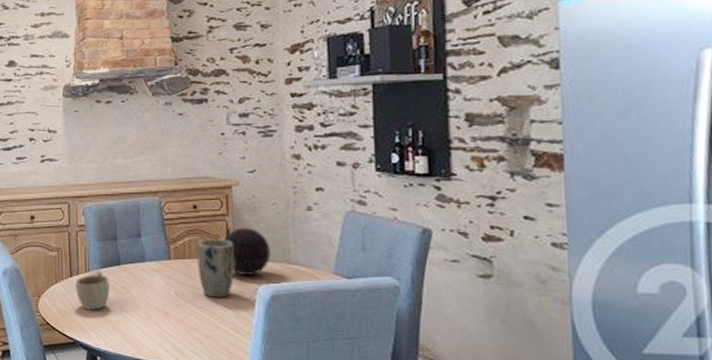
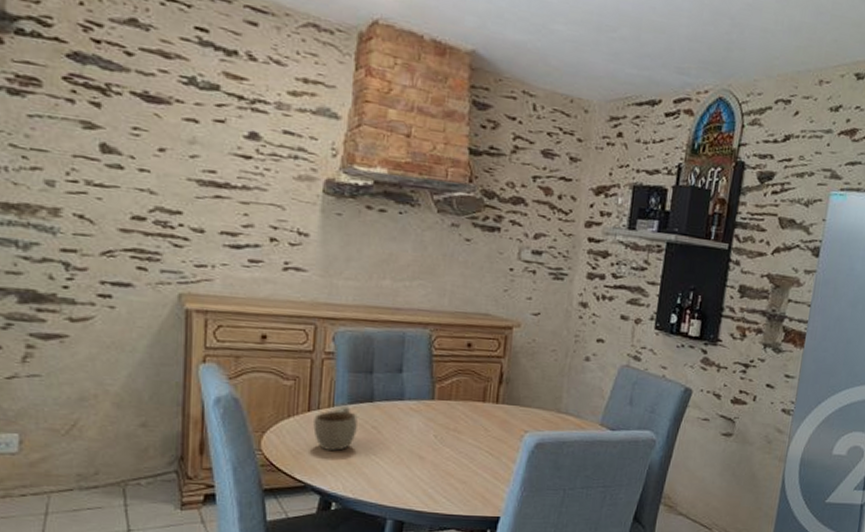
plant pot: present [197,239,235,298] -> none [463,381,505,444]
decorative orb: present [224,227,271,275] -> none [496,371,543,422]

